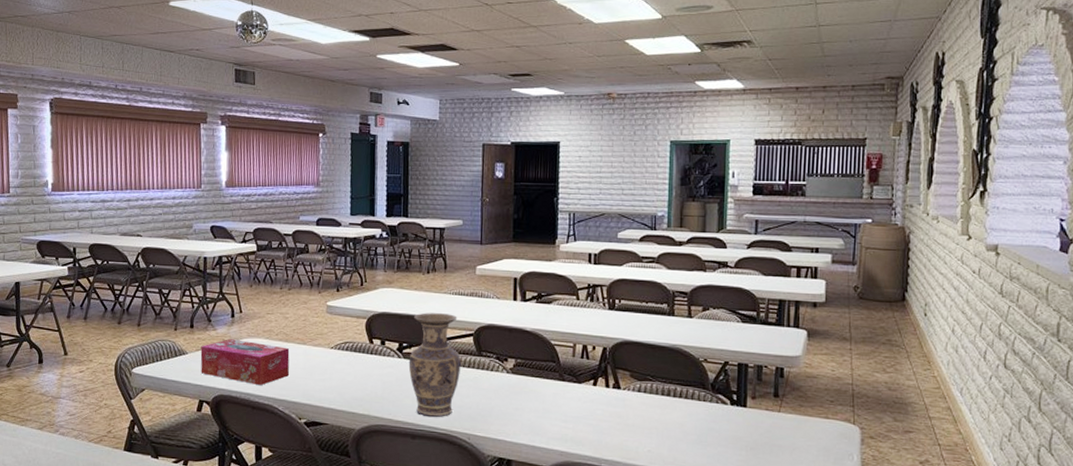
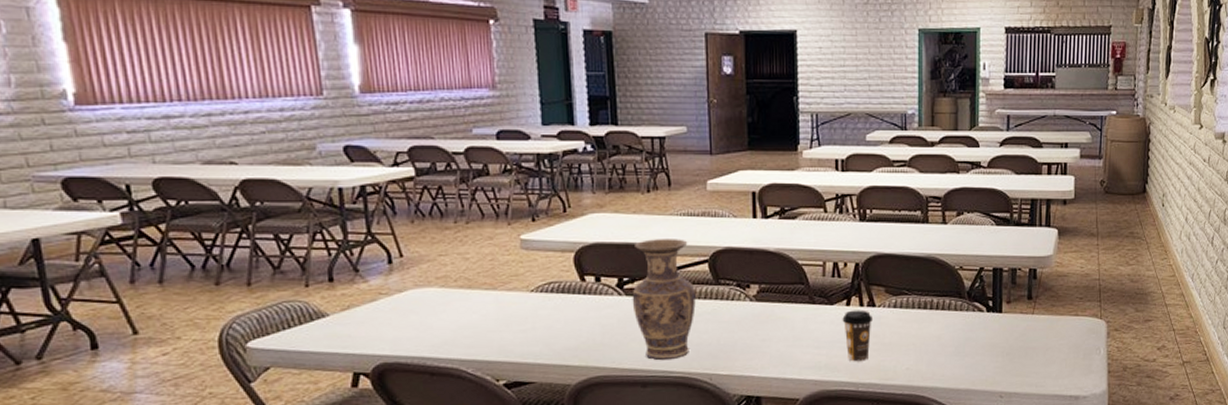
tissue box: present [200,339,290,386] -> none [347,291,478,346]
coffee cup: none [589,390,618,439] -> present [842,310,874,362]

